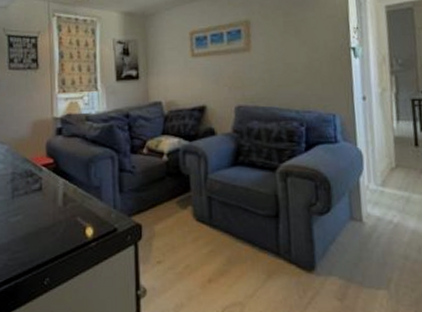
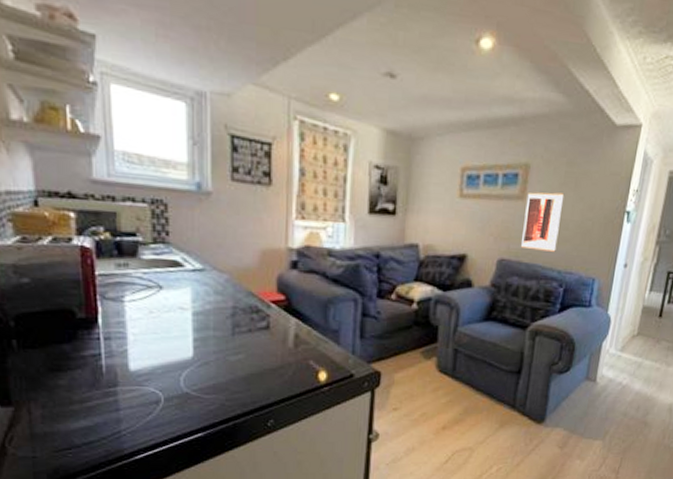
wall art: none [252,40,290,94] -> present [521,192,565,252]

